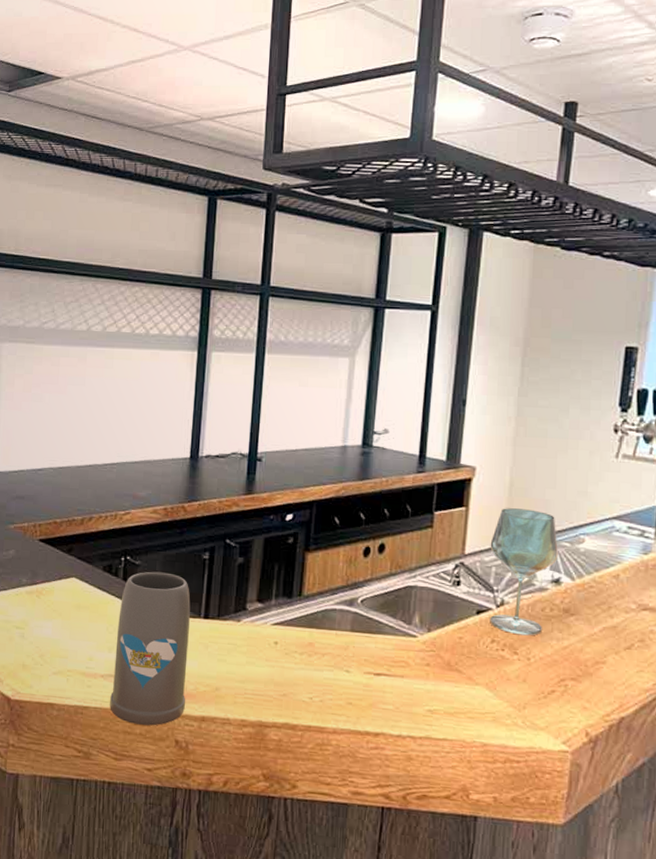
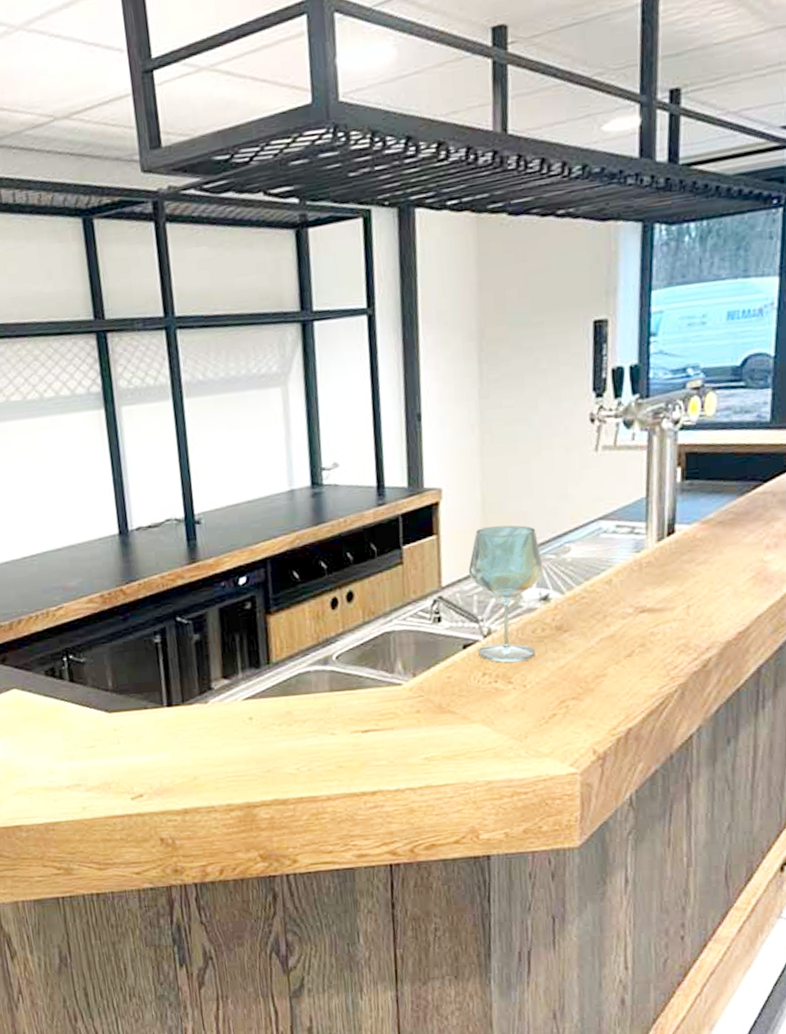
beer mug: present [110,571,191,726] -> none [72,665,164,830]

